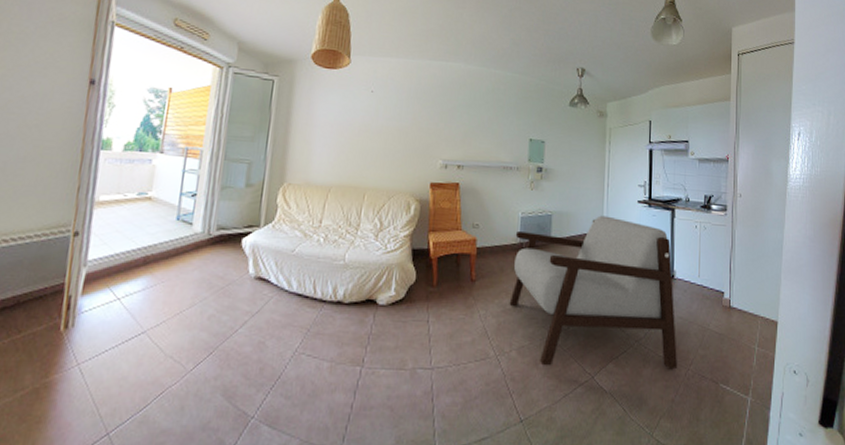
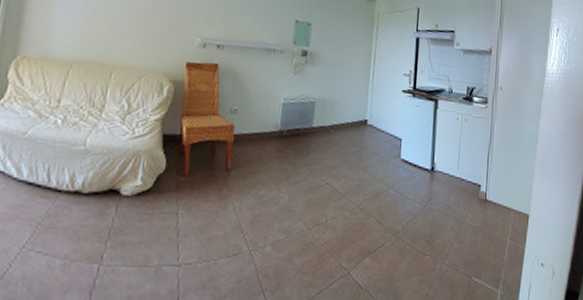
armchair: present [509,215,677,368] -> none [266,104,434,262]

